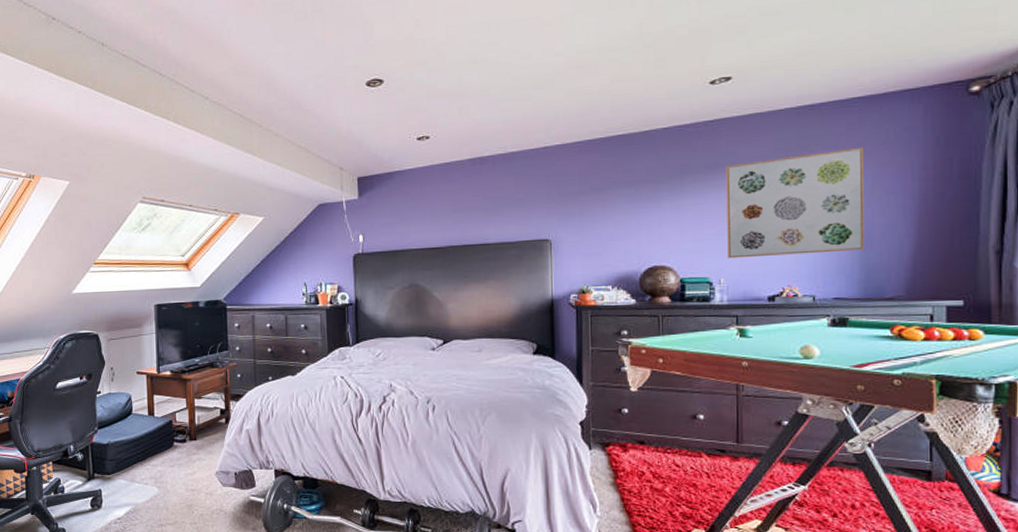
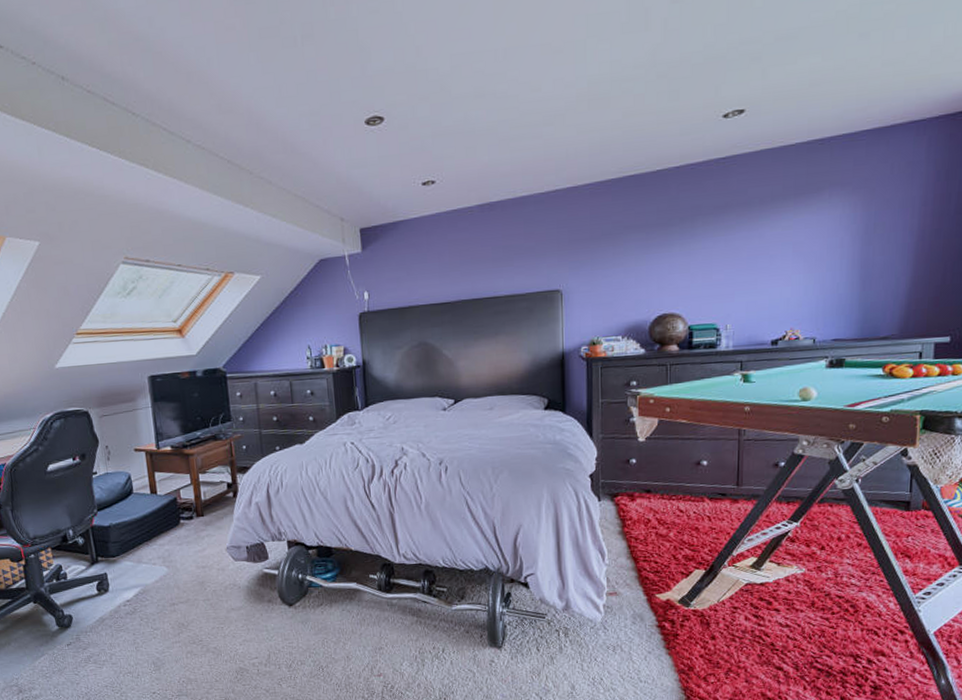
wall art: present [726,147,865,259] -> none [735,183,868,304]

